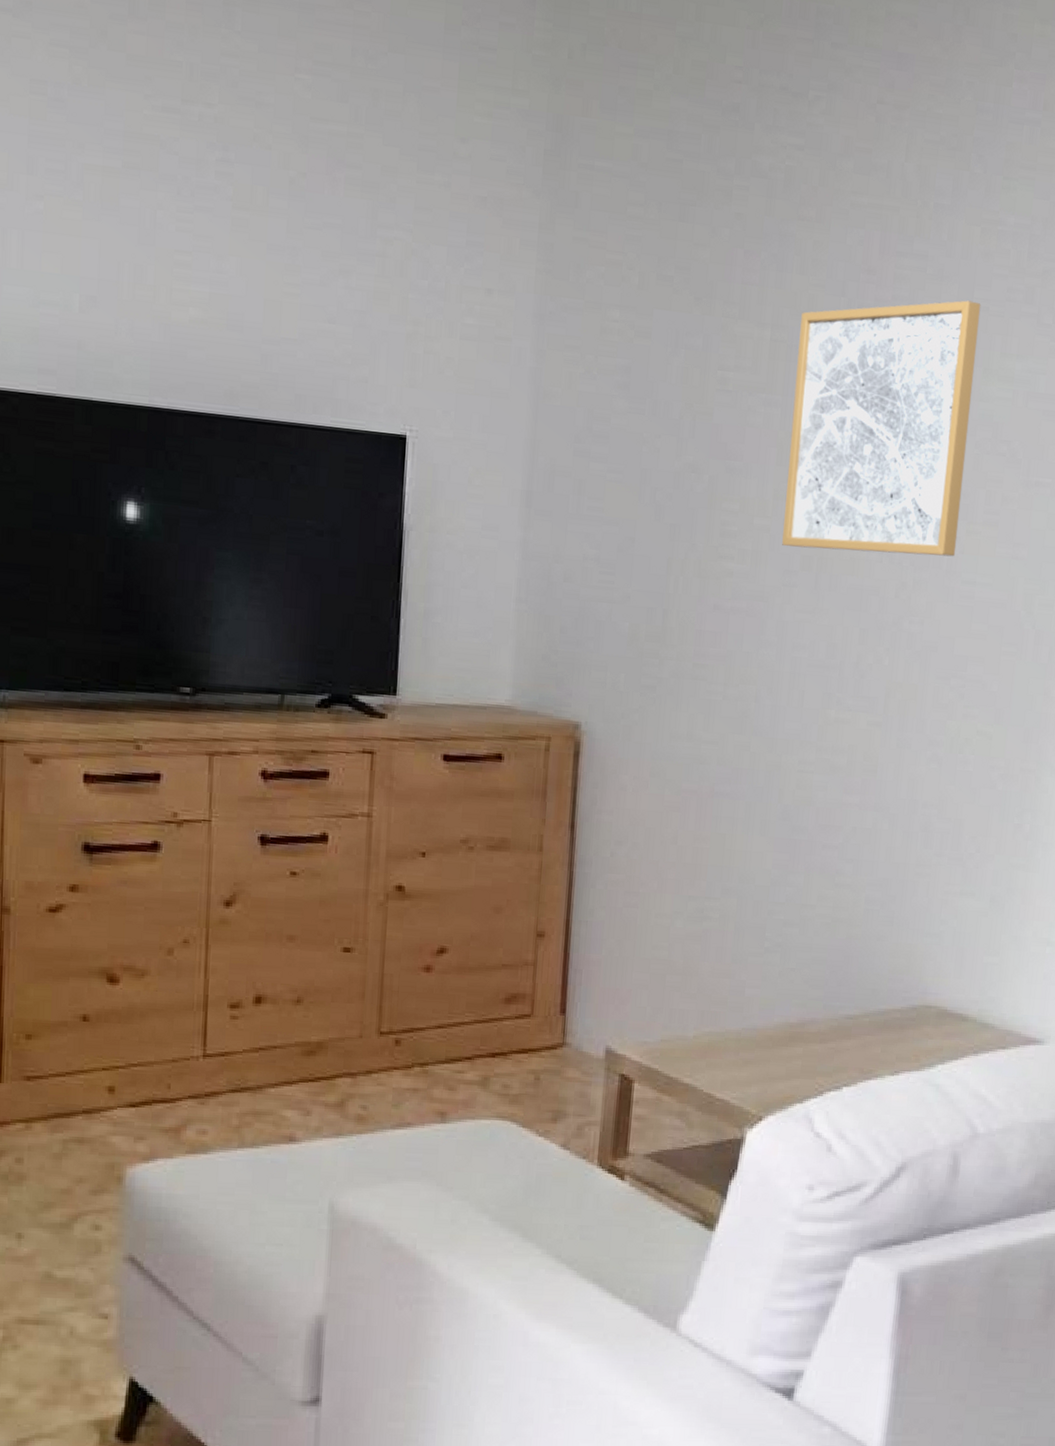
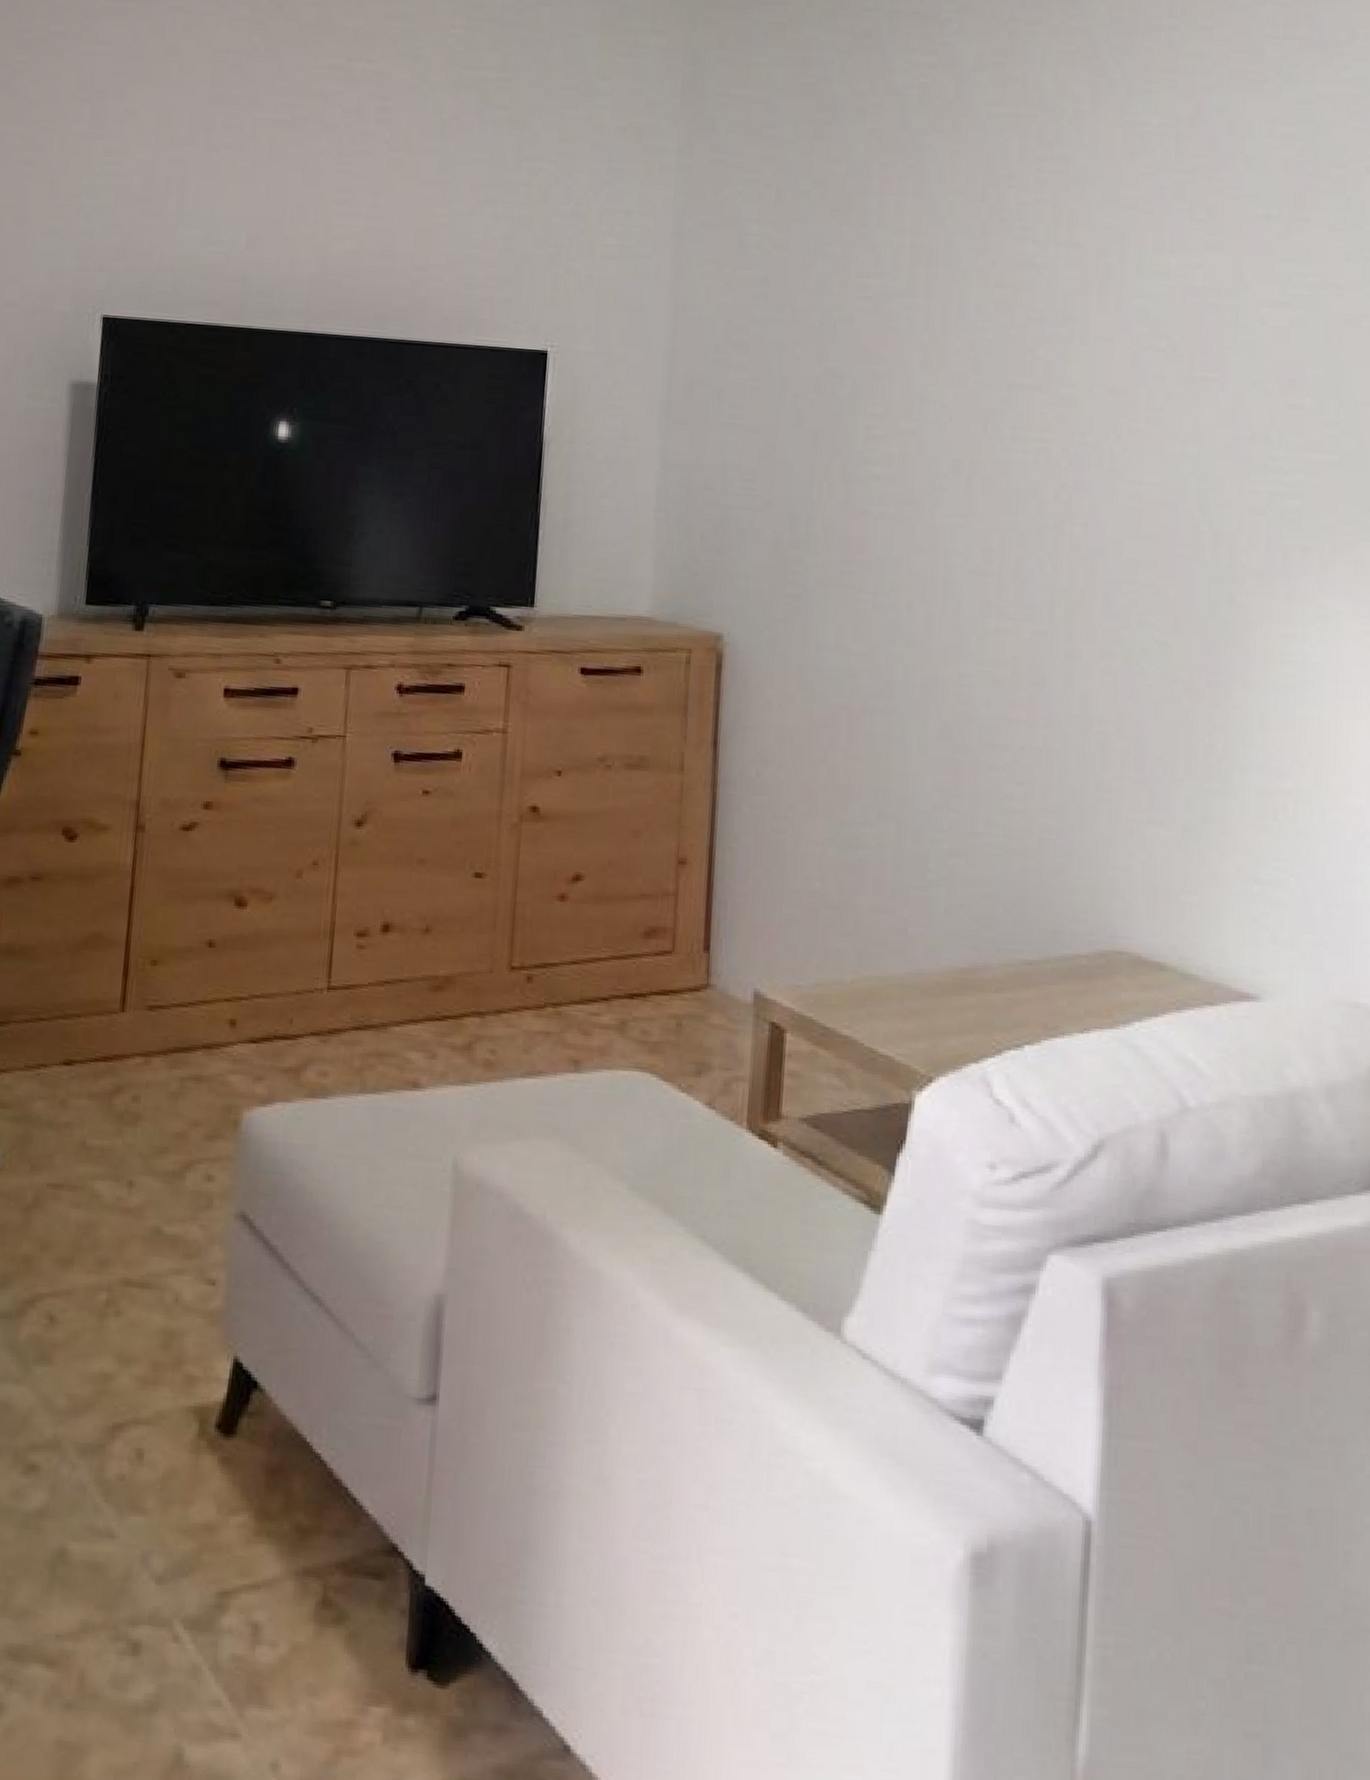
wall art: present [782,300,981,557] -> none [930,199,1129,456]

